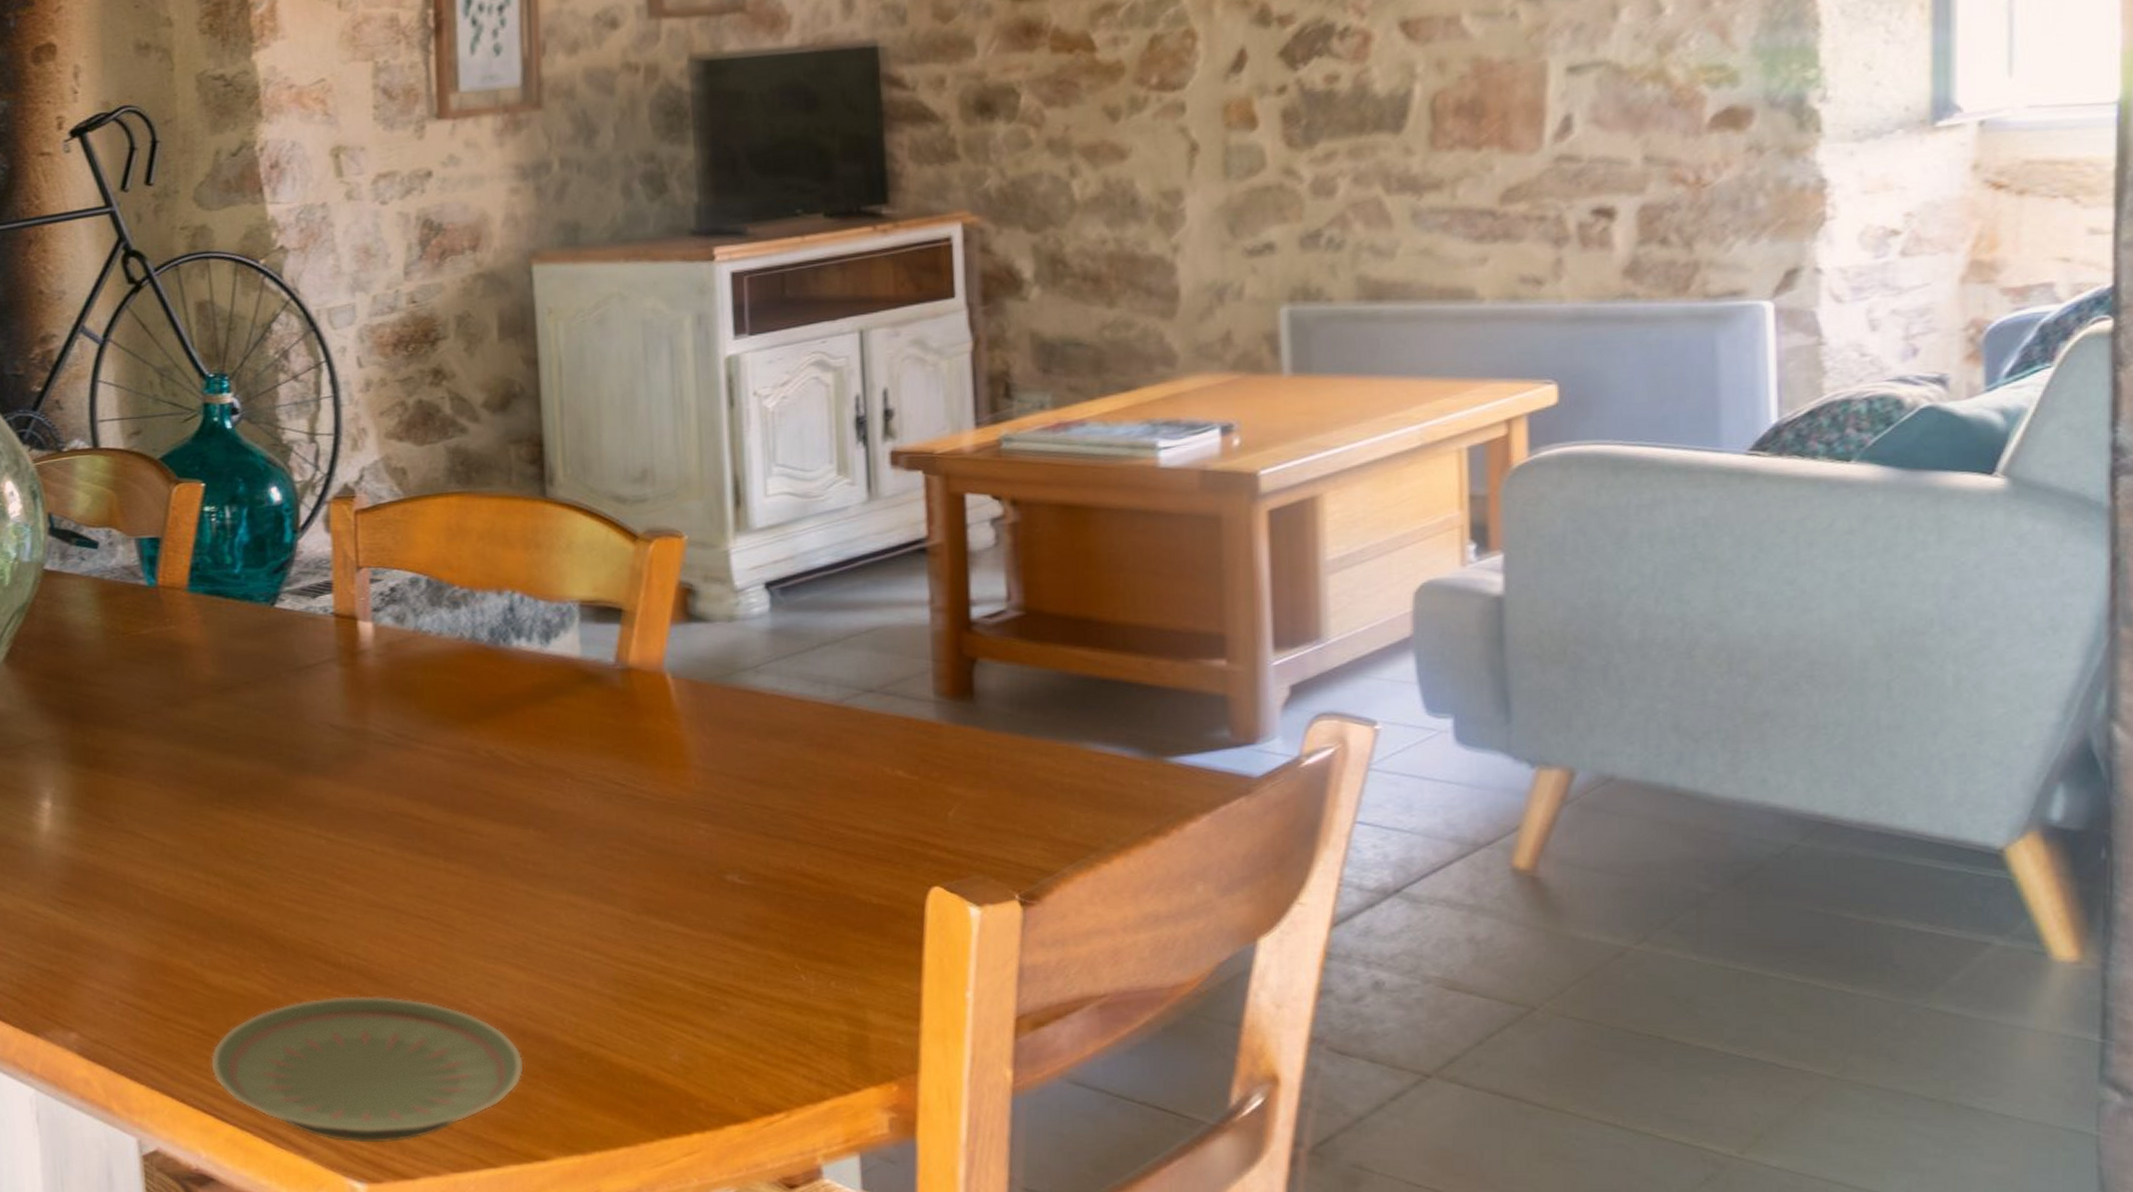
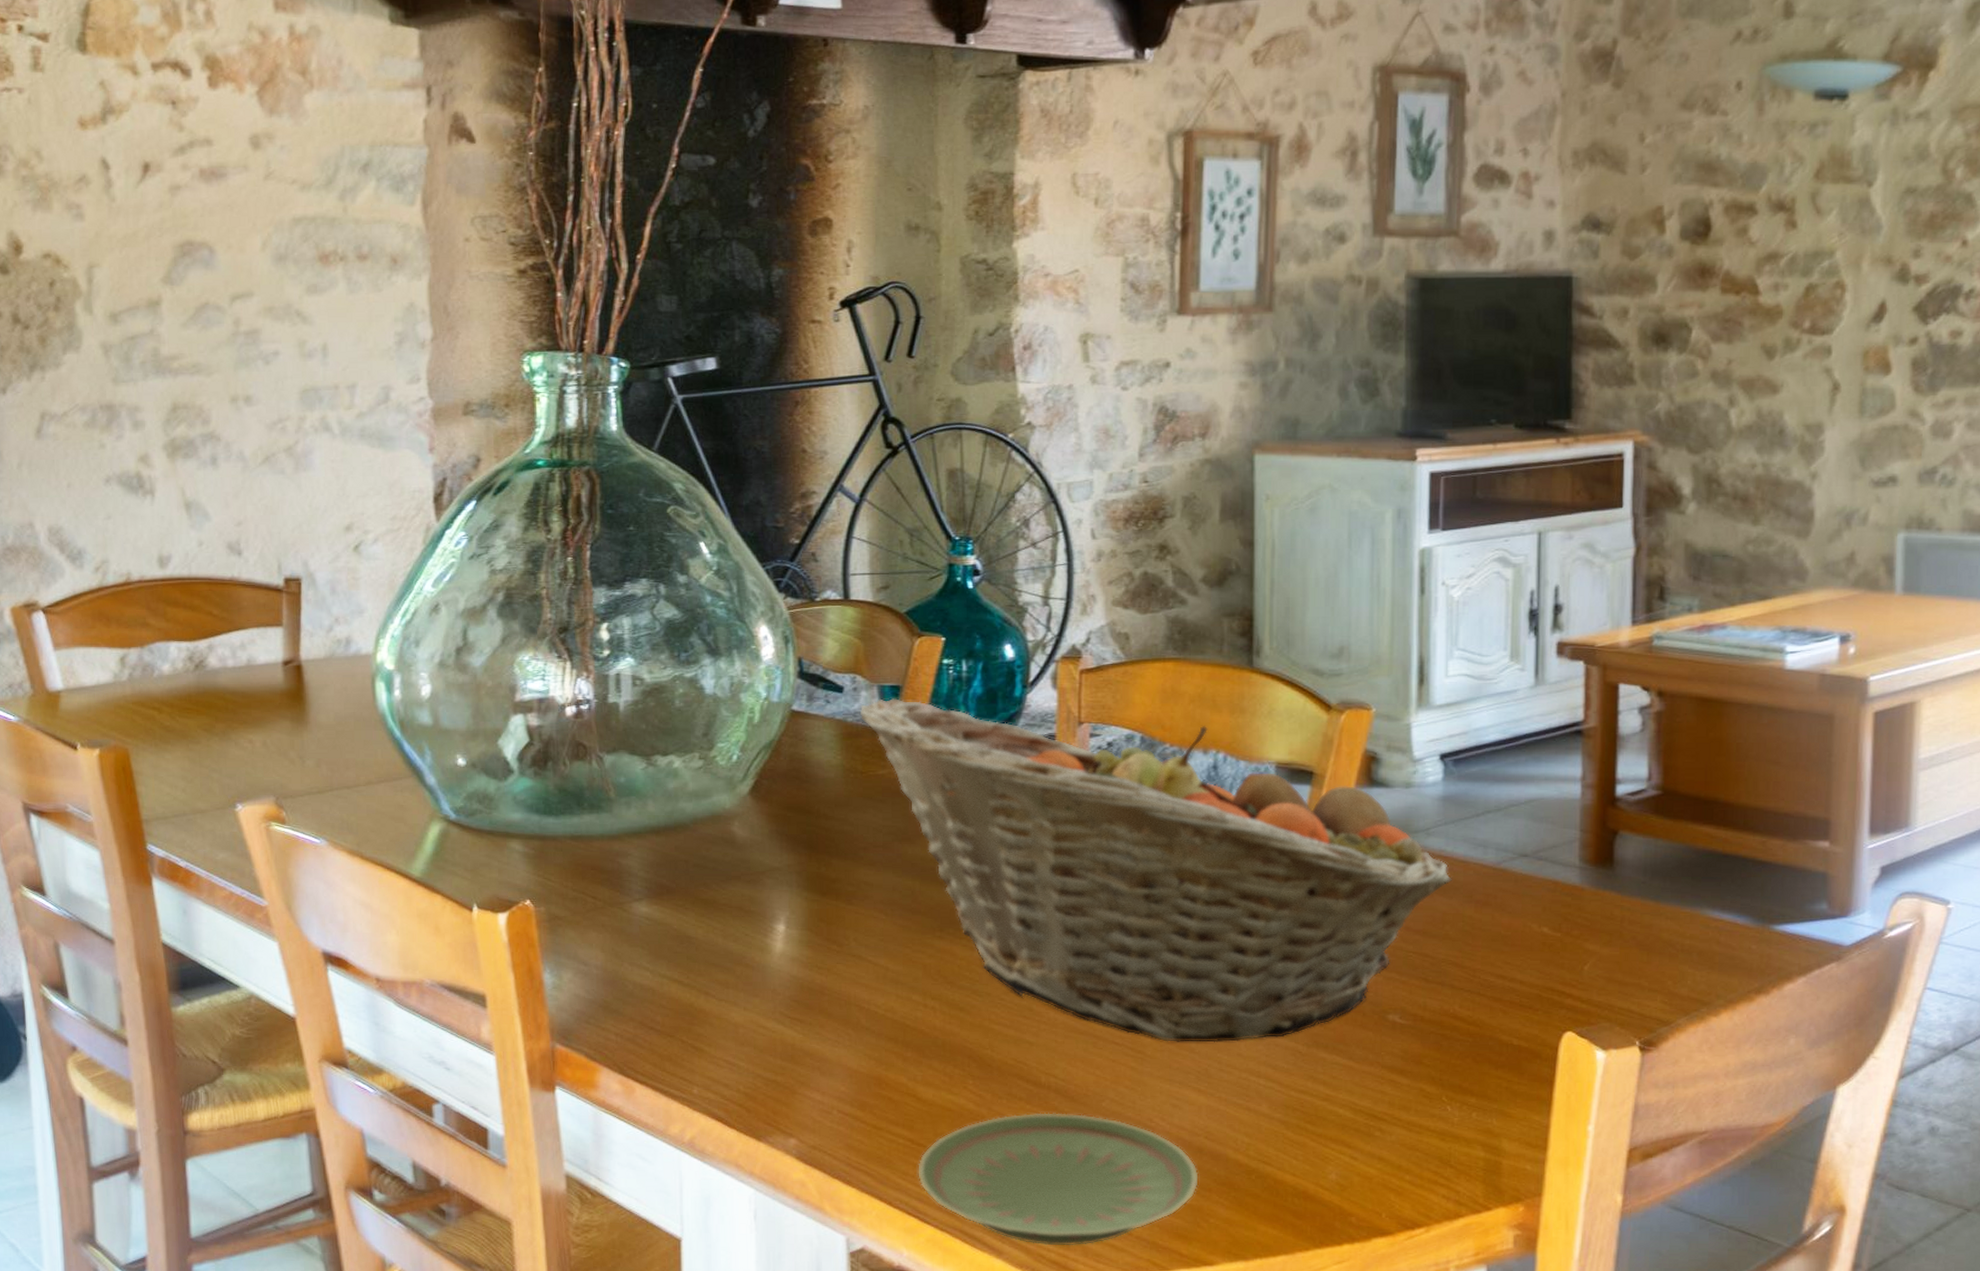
fruit basket: none [117,551,790,914] -> present [859,698,1453,1043]

